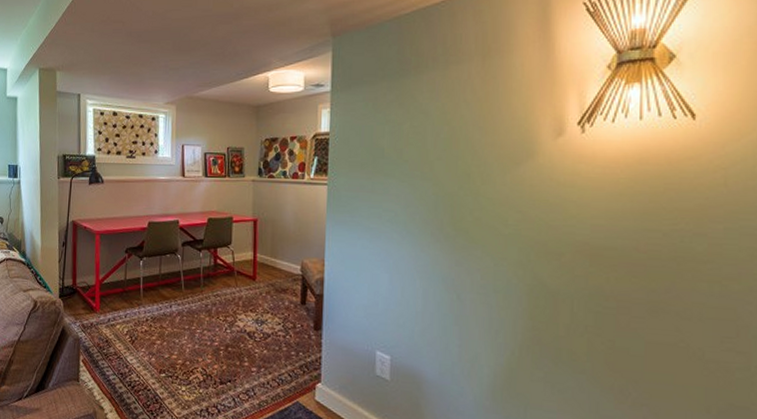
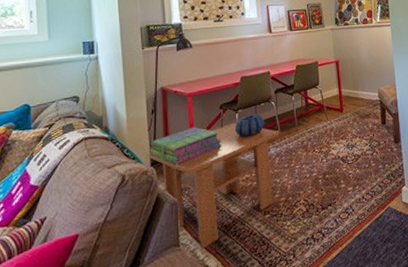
coffee table: none [57,269,183,390] -> present [148,122,280,249]
stack of books: none [58,266,125,302] -> present [150,127,222,165]
decorative bowl: none [137,264,169,288] -> present [234,113,265,137]

